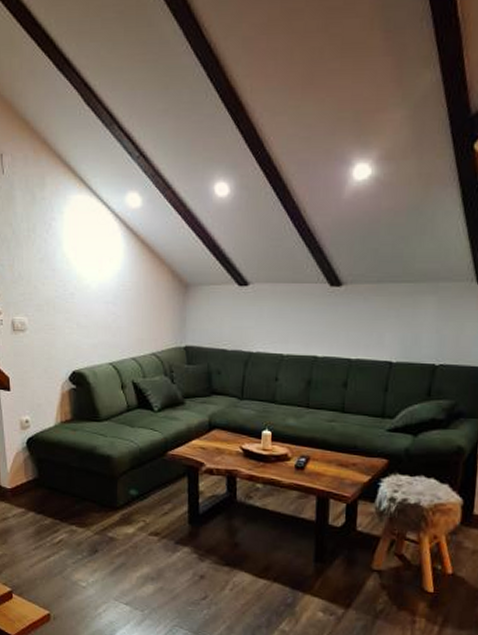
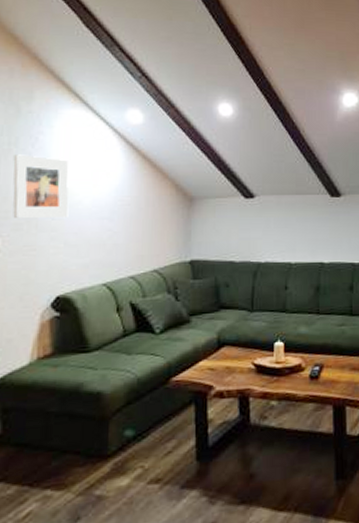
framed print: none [32,240,79,300] -> present [13,154,69,218]

